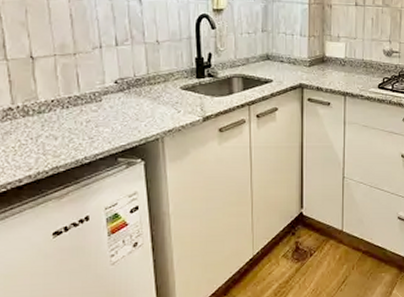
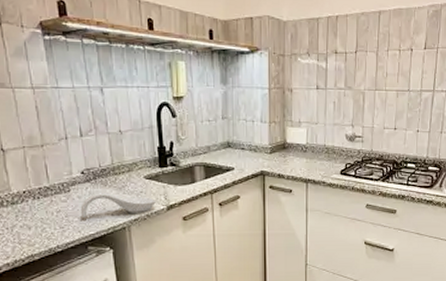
spoon rest: none [112,103,191,128] -> present [80,193,156,217]

